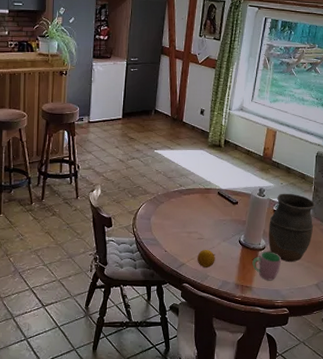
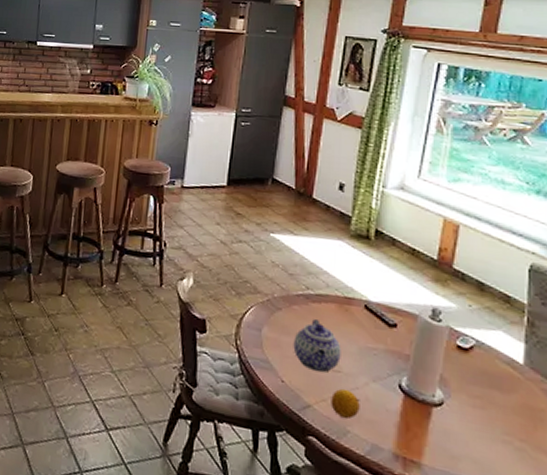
teapot: none [172,206,203,241] -> present [293,319,341,373]
cup: present [252,251,282,281] -> none [421,408,473,460]
vase: present [268,193,316,263] -> none [449,320,531,436]

